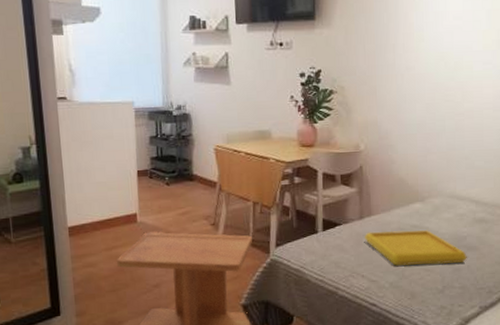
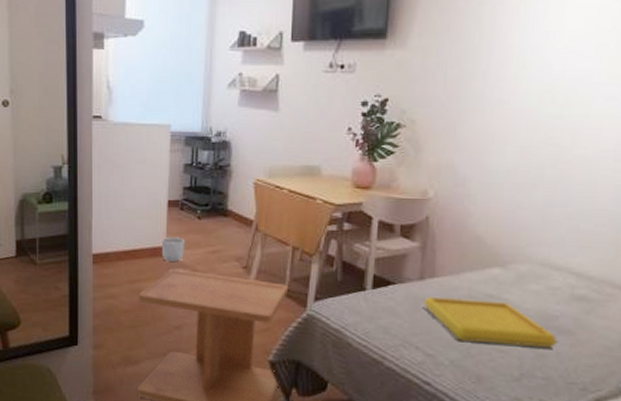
planter: none [134,203,157,226] -> present [161,236,184,262]

